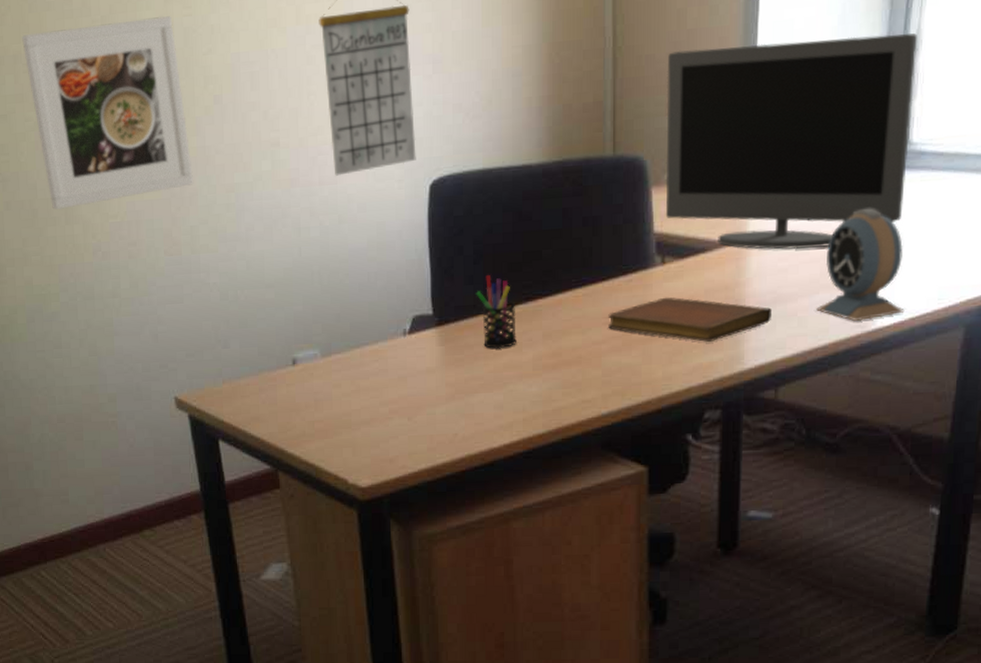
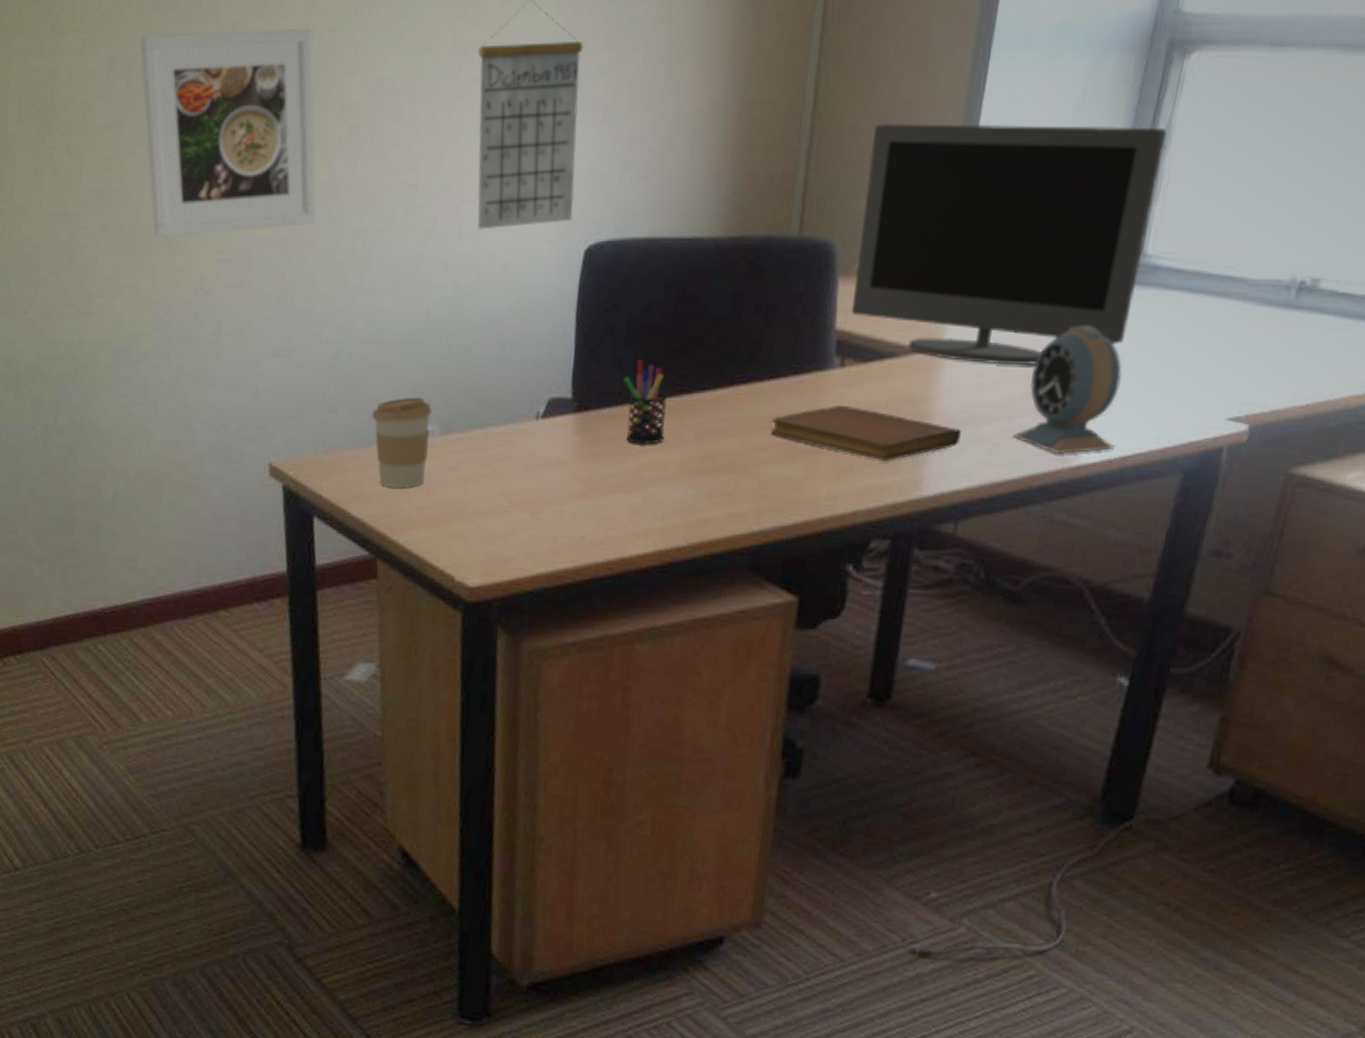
coffee cup: none [260,325,313,408] -> present [371,396,432,488]

